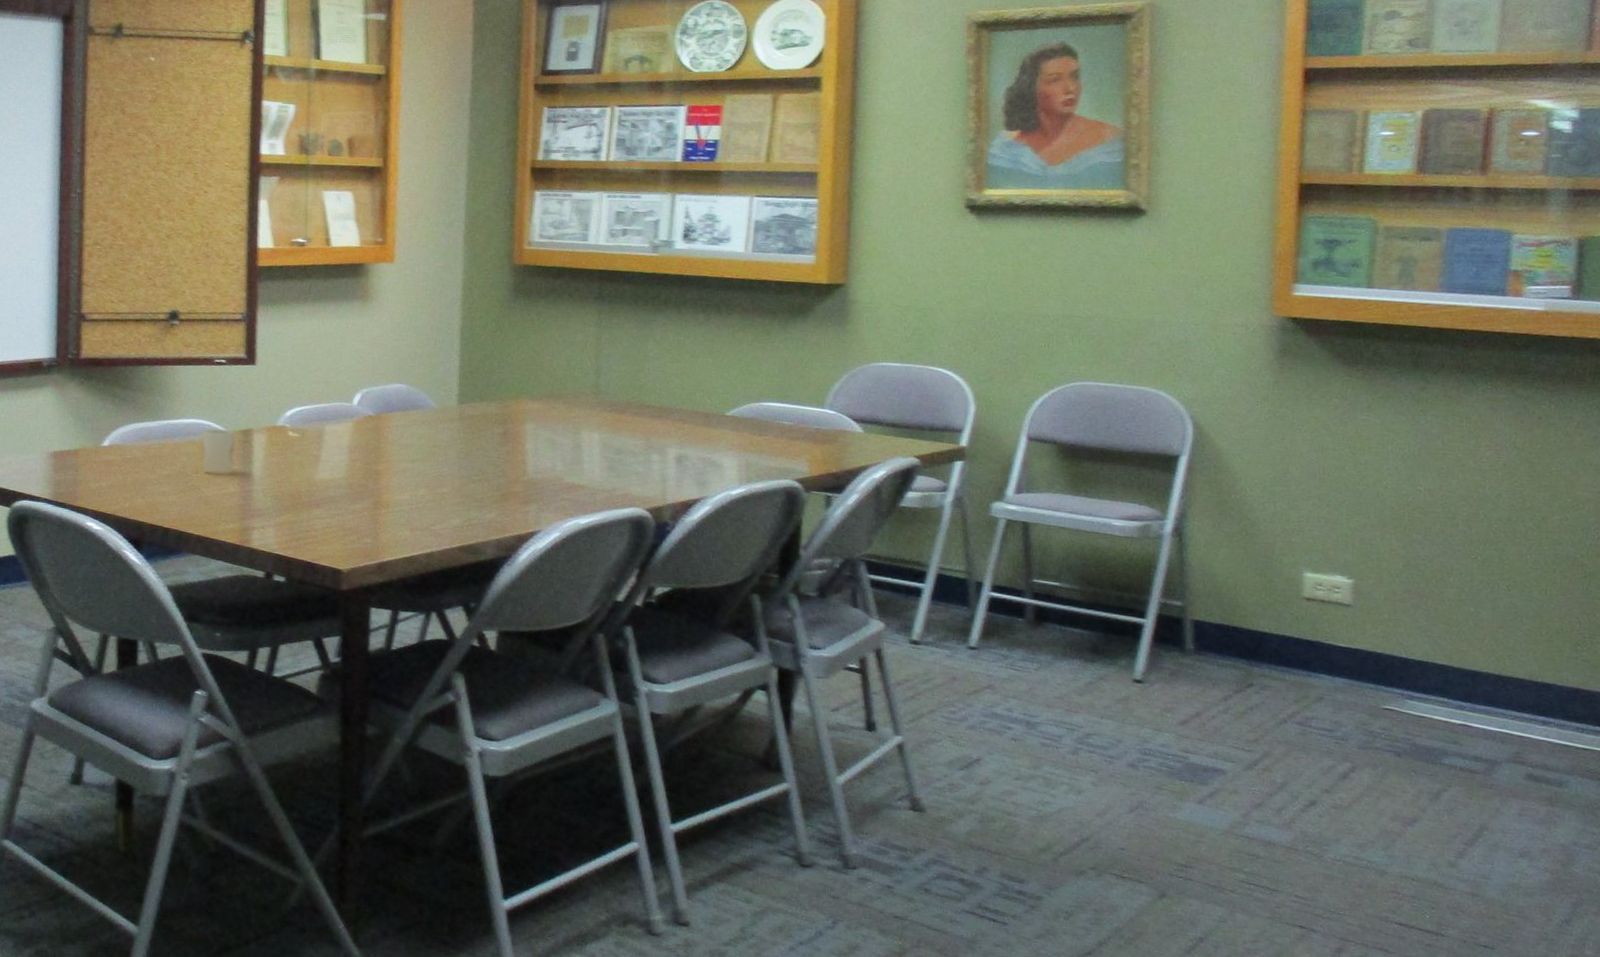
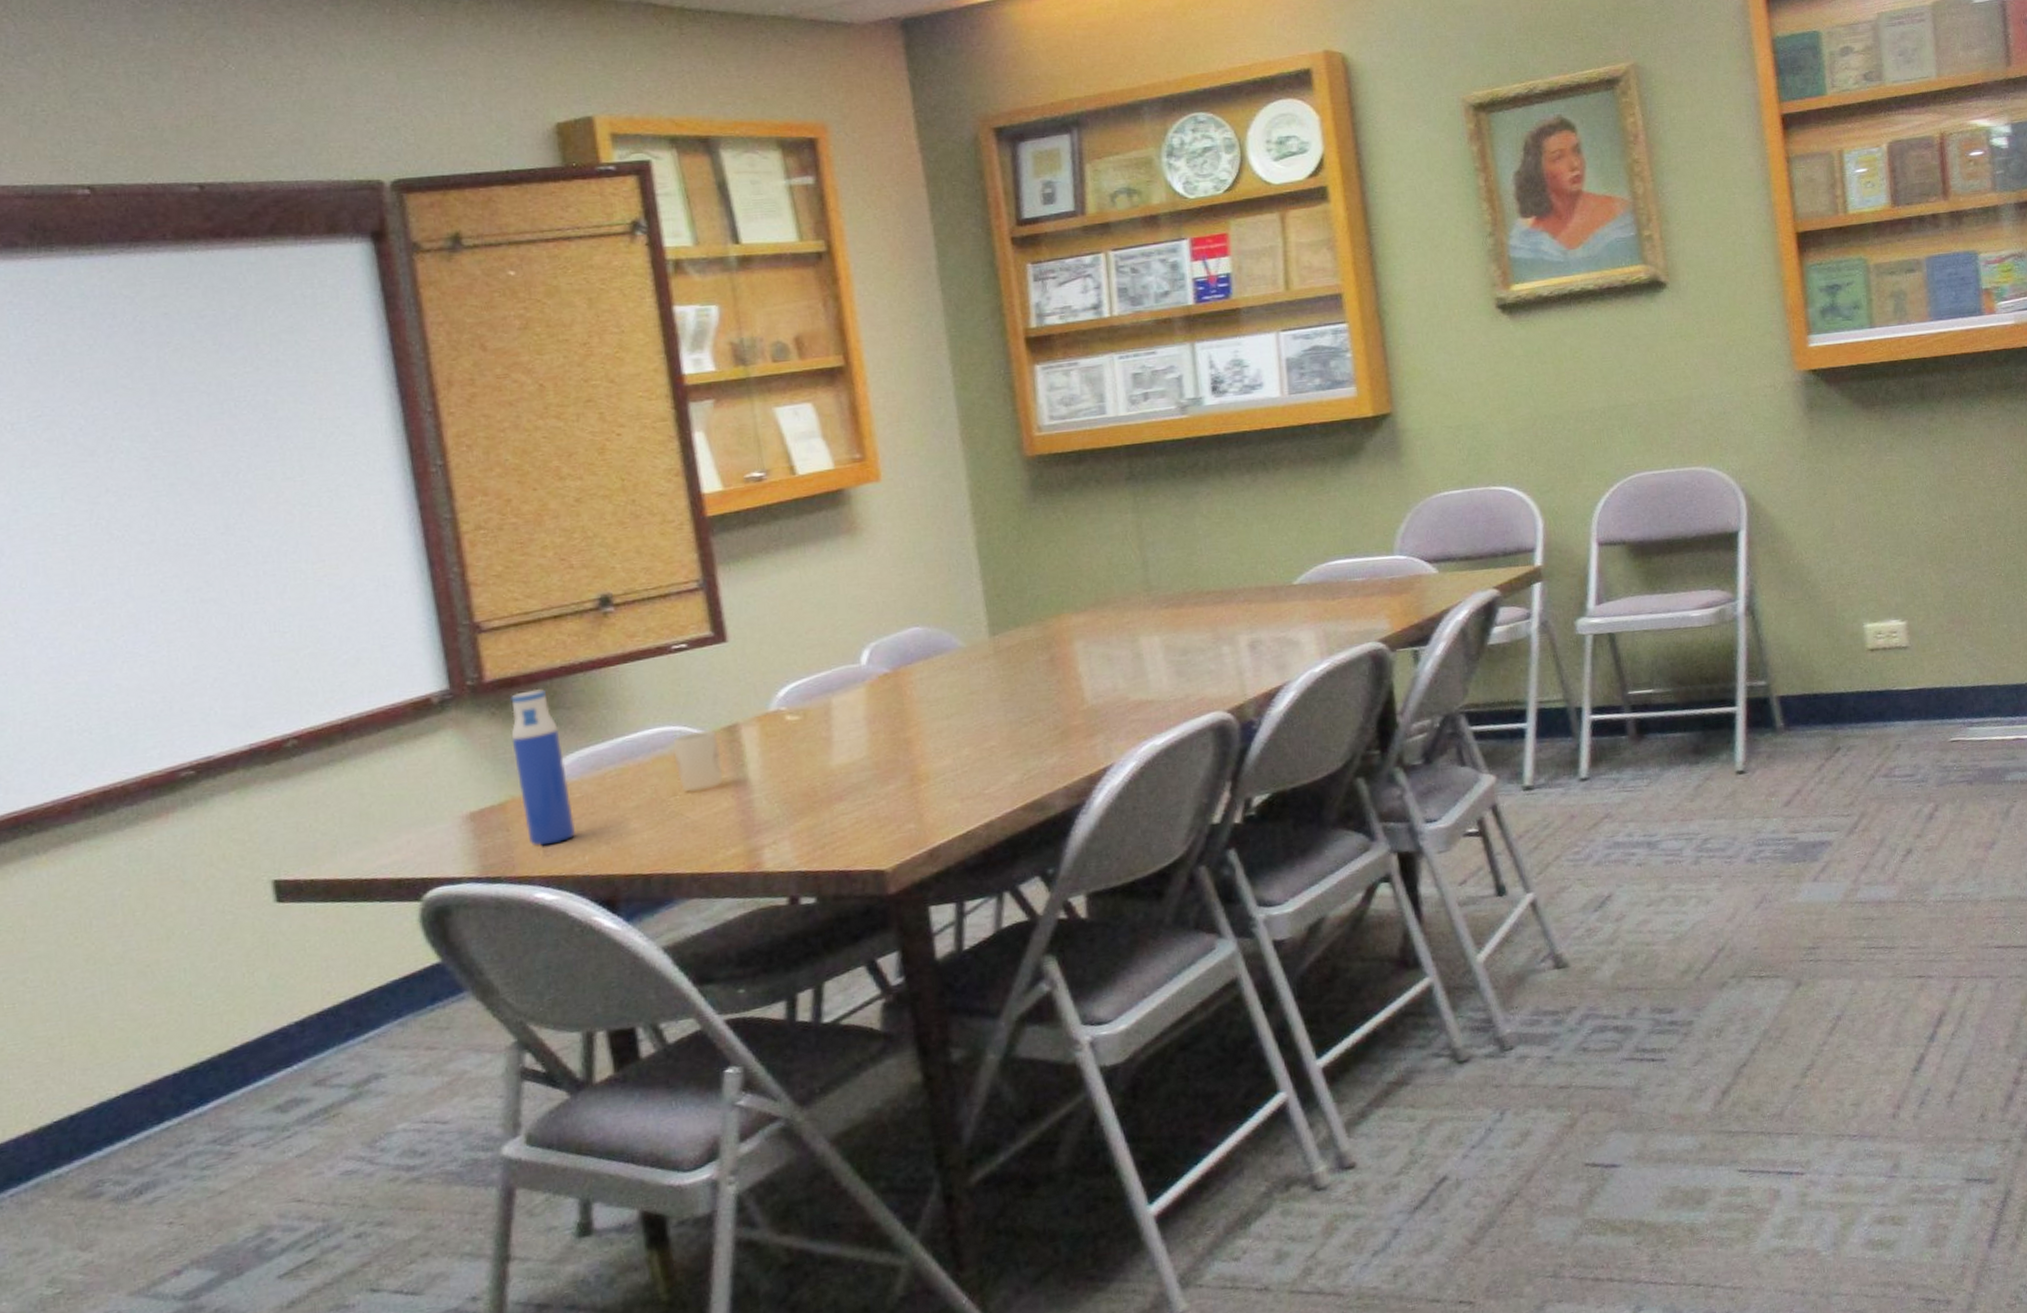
water bottle: none [89,371,124,489] -> present [511,689,576,846]

